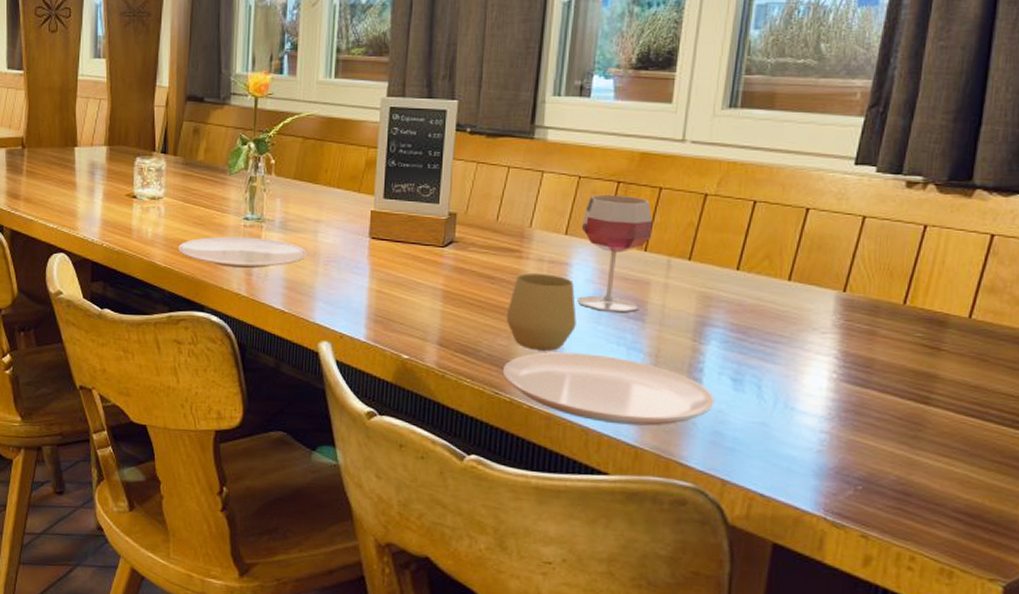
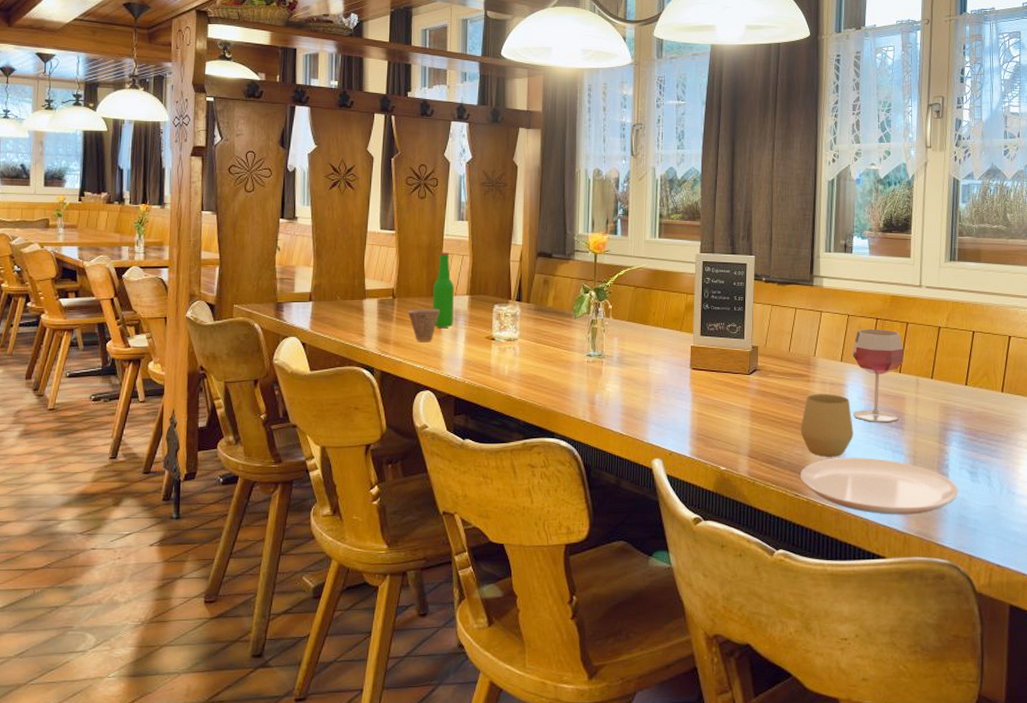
cup: none [38,160,74,199] -> present [407,308,440,343]
beer bottle: none [66,96,90,183] -> present [433,252,454,328]
plate: present [178,236,307,268] -> none [532,371,640,398]

